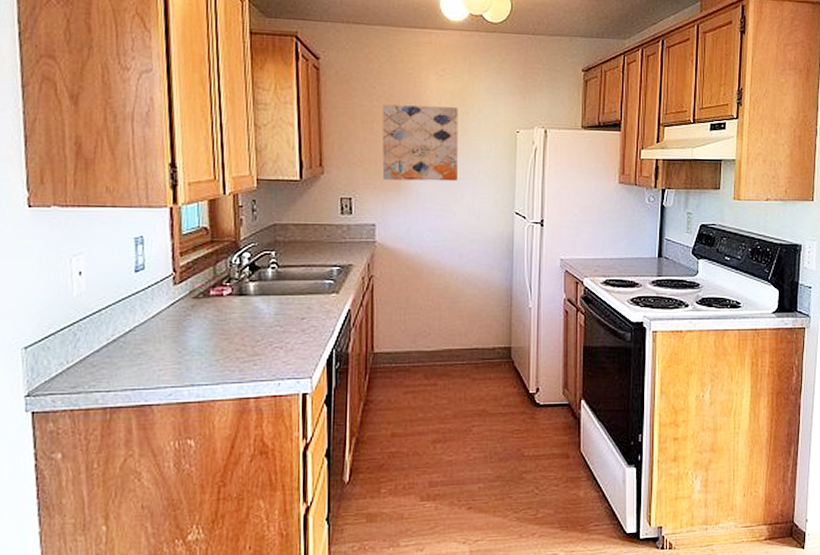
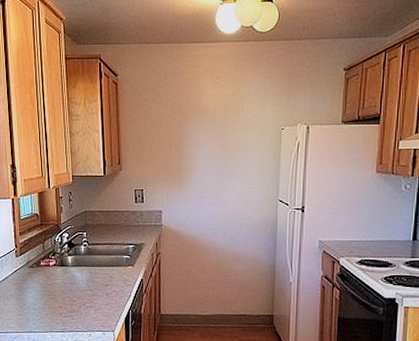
wall art: present [382,104,458,182] -> none [167,110,231,174]

